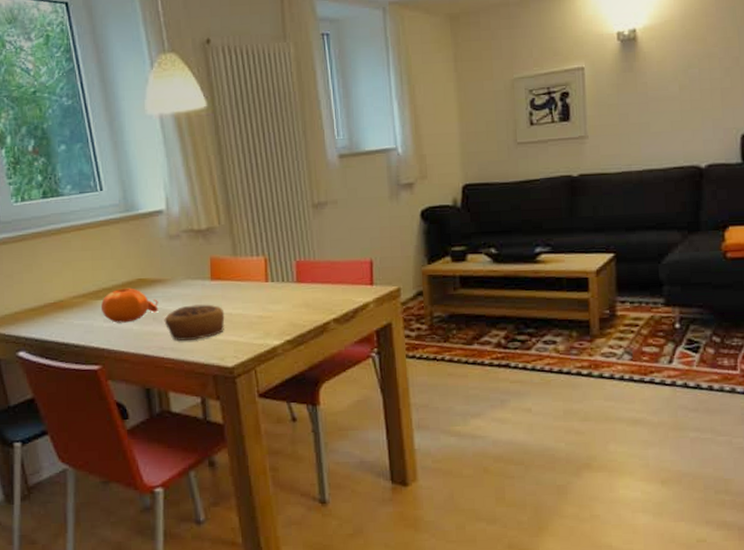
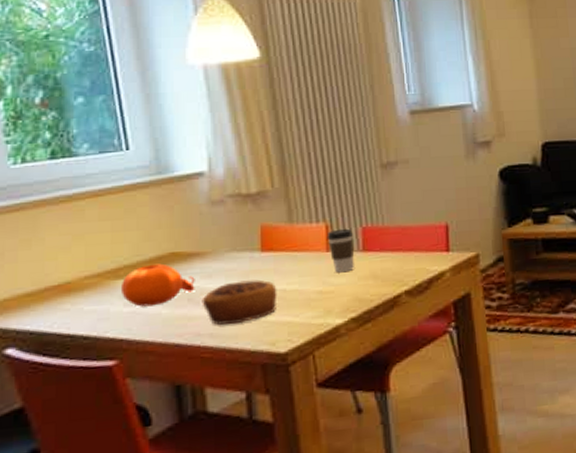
coffee cup: none [265,261,289,301] -> present [326,228,354,273]

